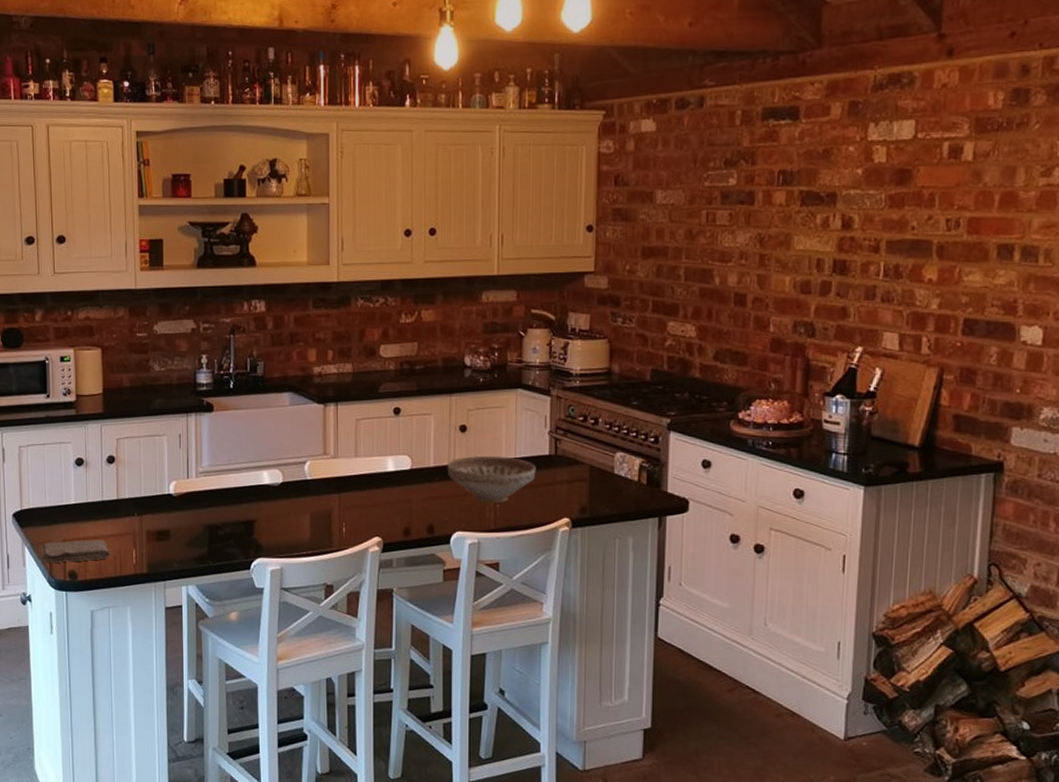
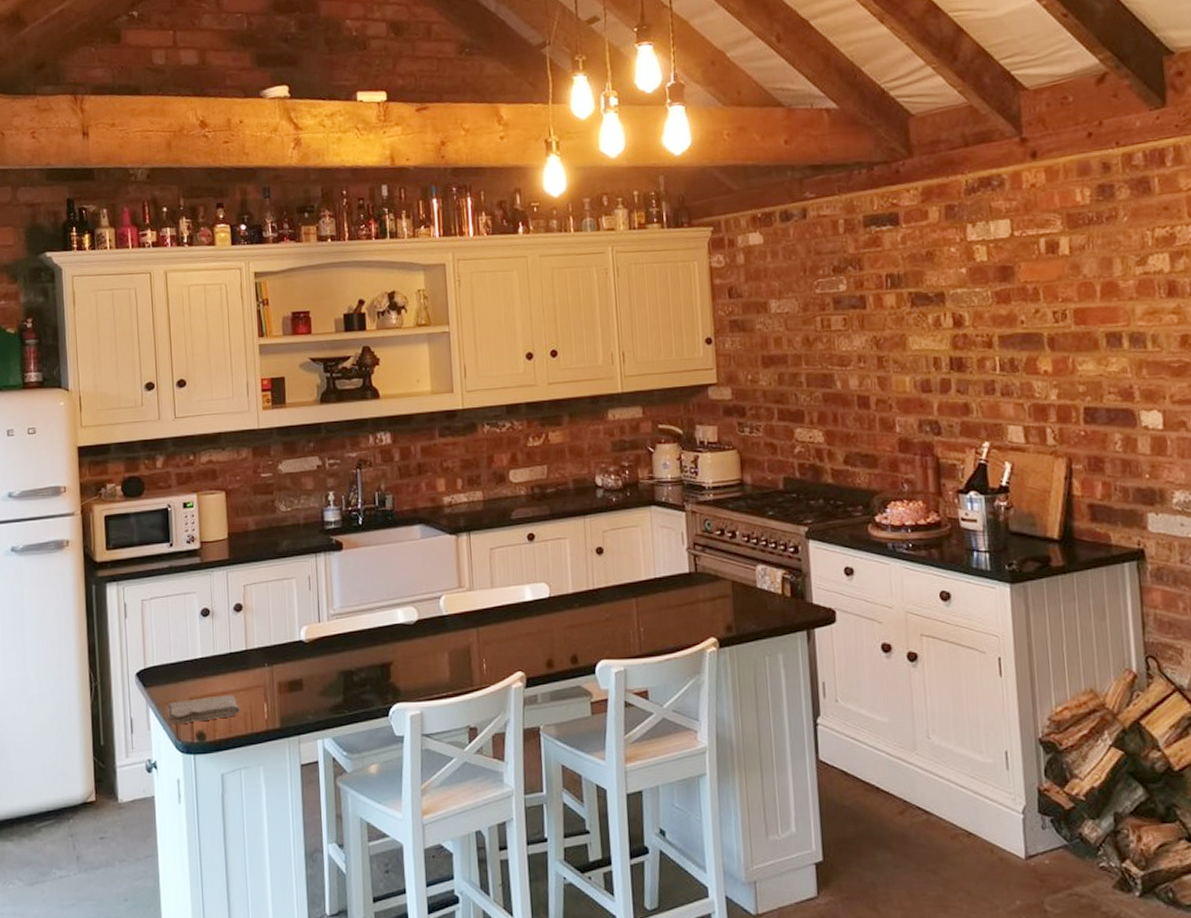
decorative bowl: present [447,455,536,504] -> none [586,577,678,628]

